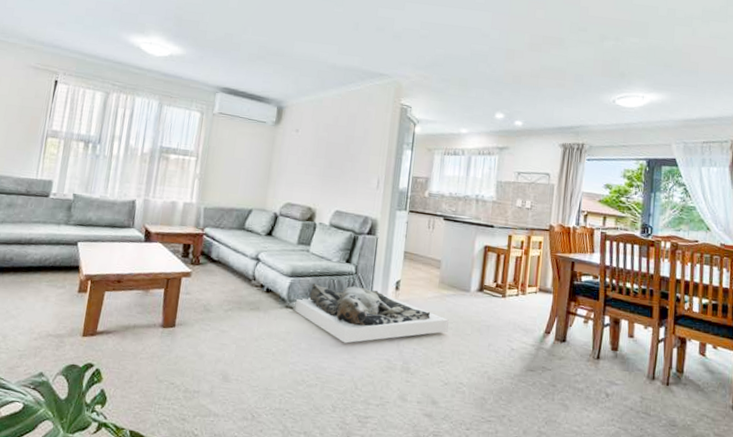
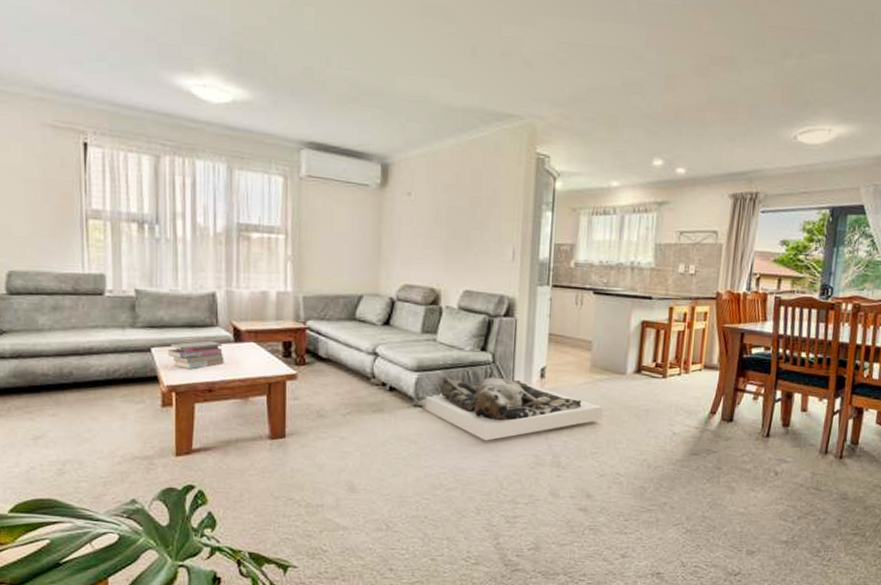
books: none [90,239,135,263] -> present [168,340,224,370]

